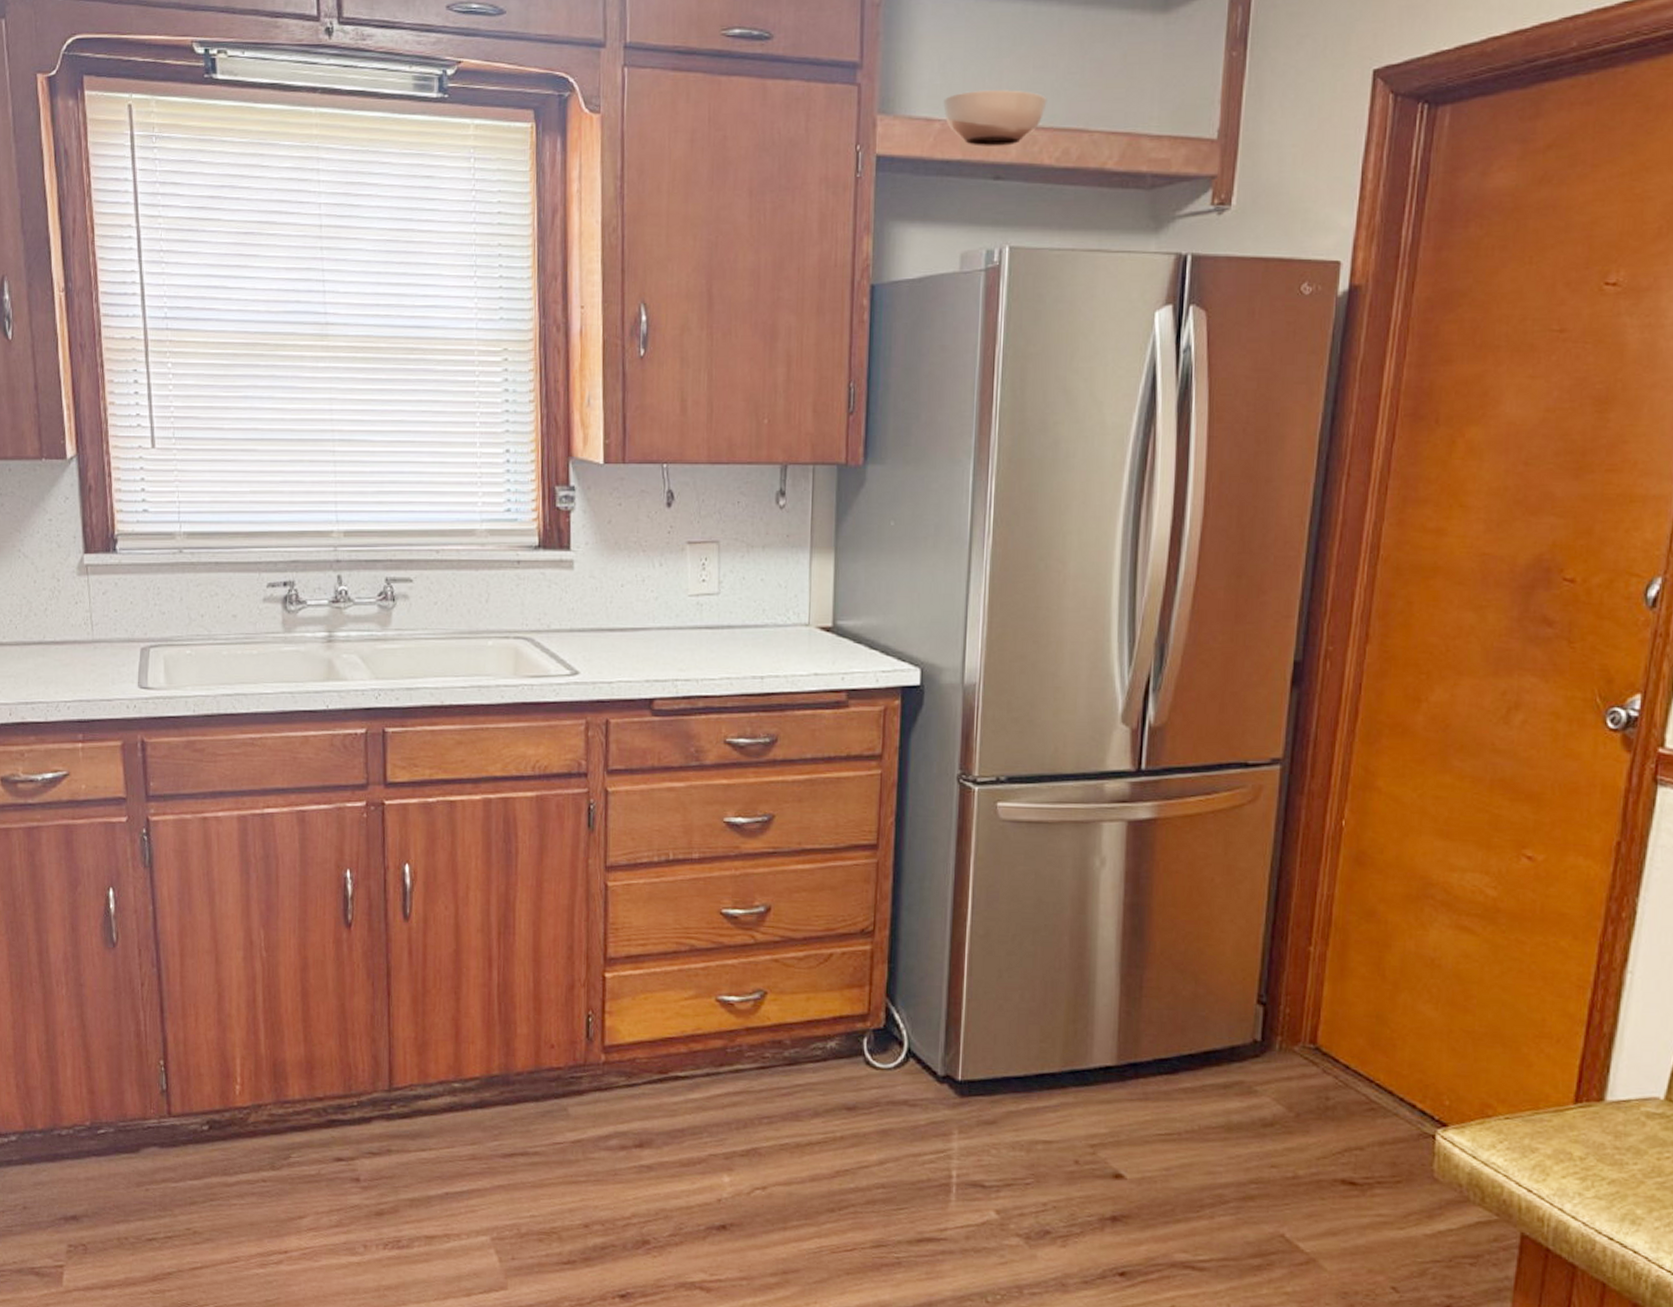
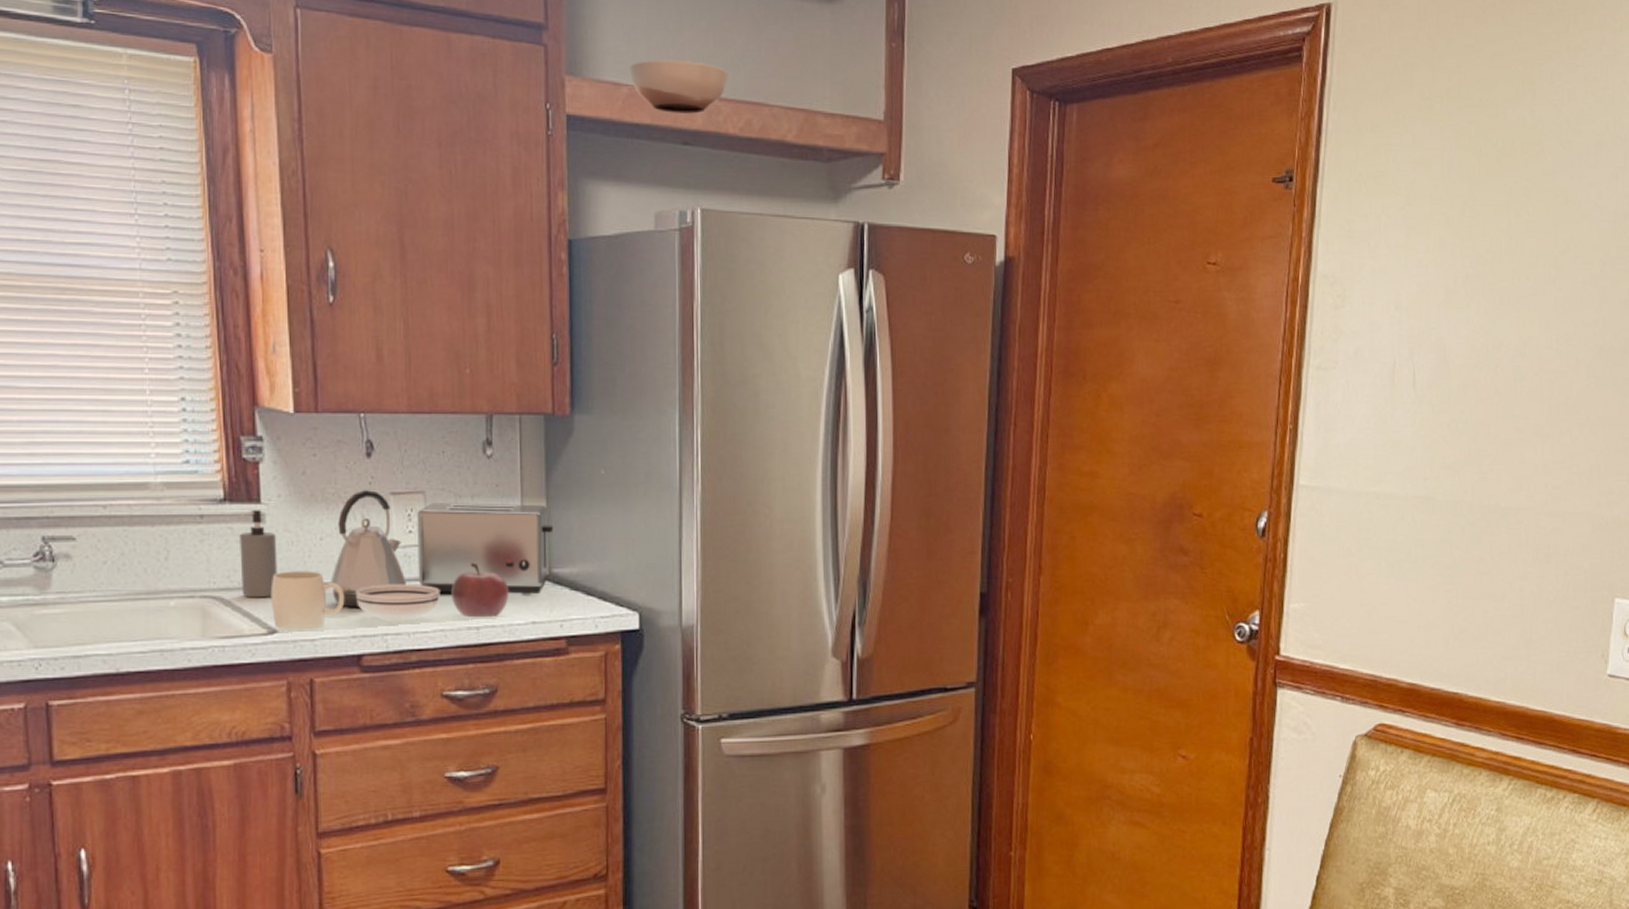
soap dispenser: none [550,557,583,641] -> present [238,510,278,598]
mug: none [575,615,641,673] -> present [270,571,345,630]
kettle: none [628,539,698,654] -> present [330,490,407,608]
bowl: none [650,631,729,670] -> present [355,584,440,623]
toaster: none [708,552,841,647] -> present [417,503,554,595]
fruit: none [738,612,794,668] -> present [450,562,509,618]

